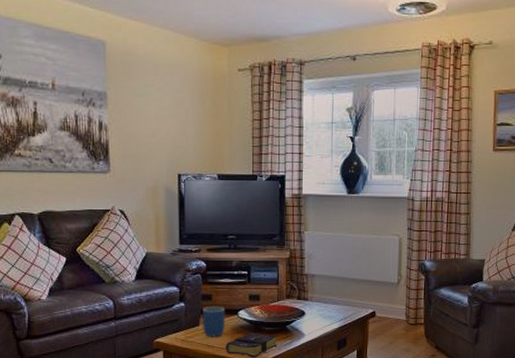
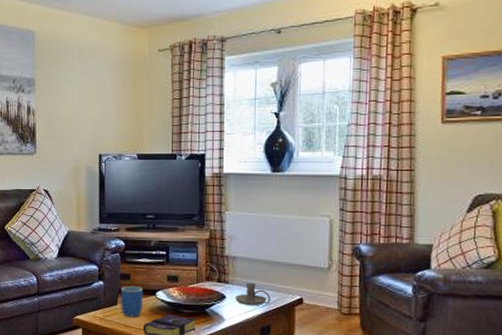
candle holder: none [314,299,347,320] -> present [235,283,271,305]

